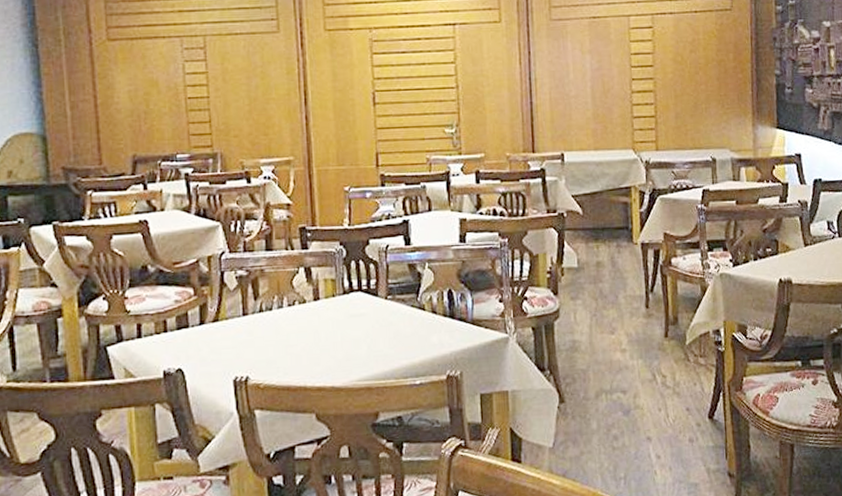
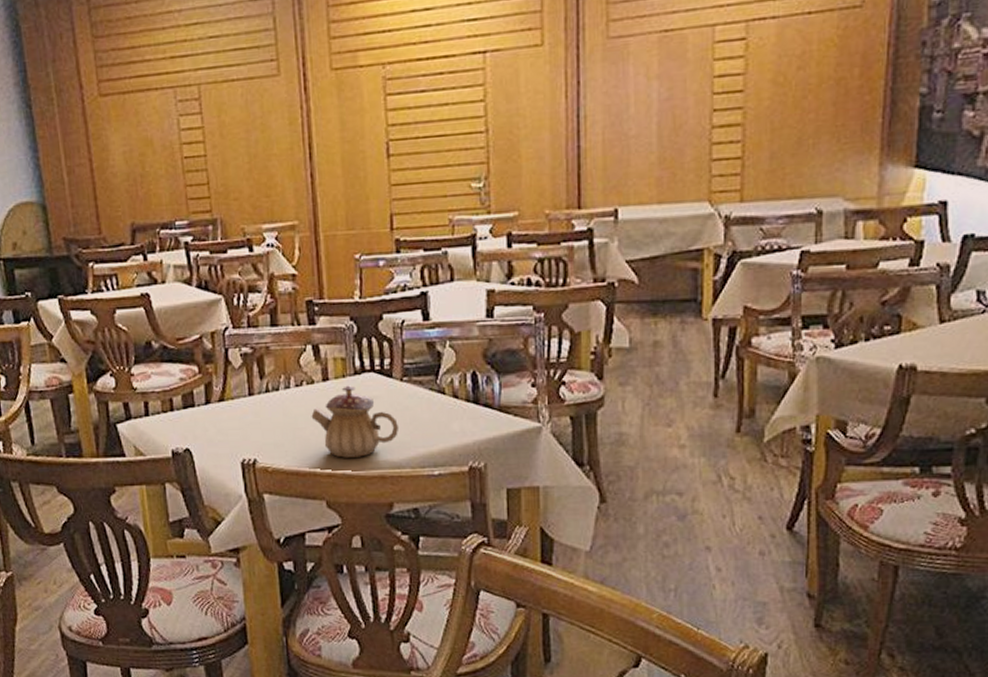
teapot: none [302,304,384,372] -> present [311,385,400,458]

